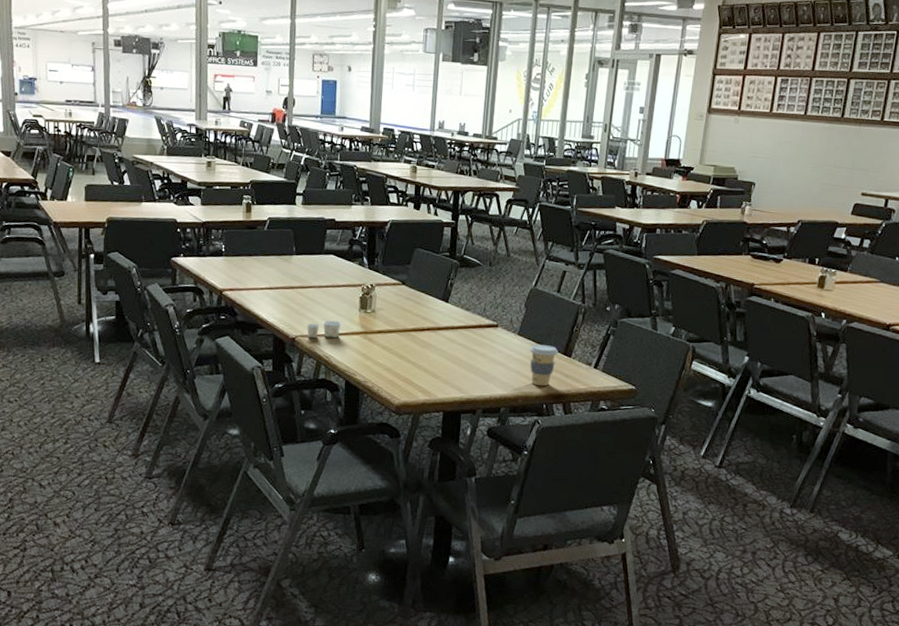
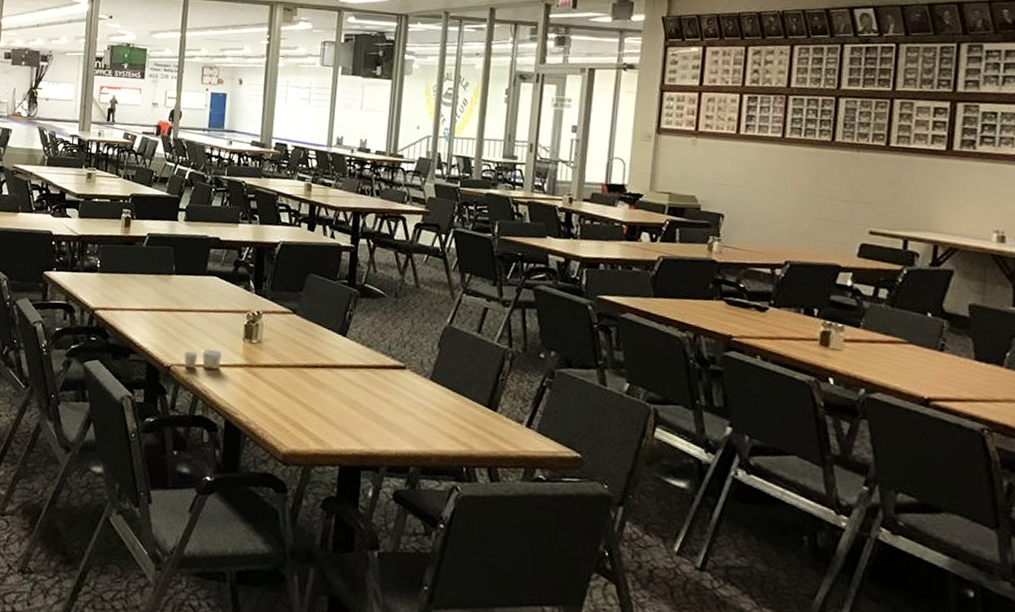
coffee cup: present [530,344,558,387] -> none [445,393,481,445]

